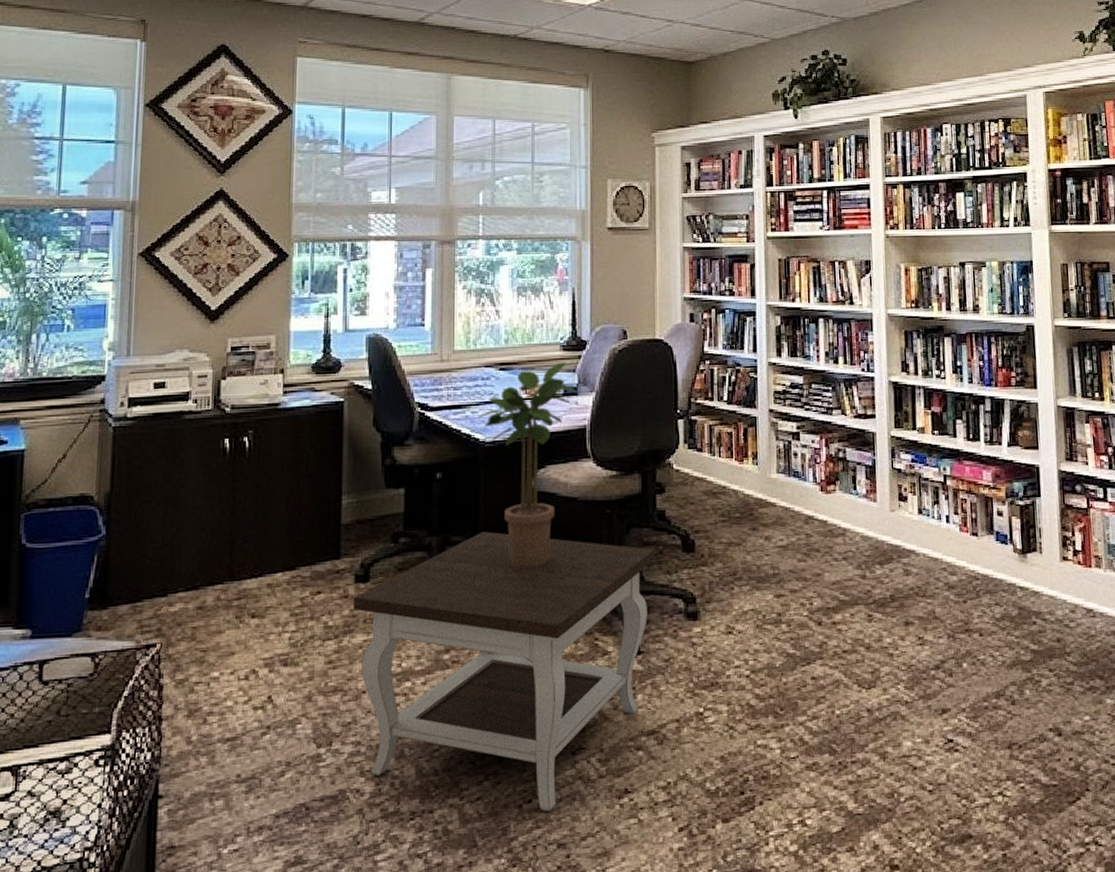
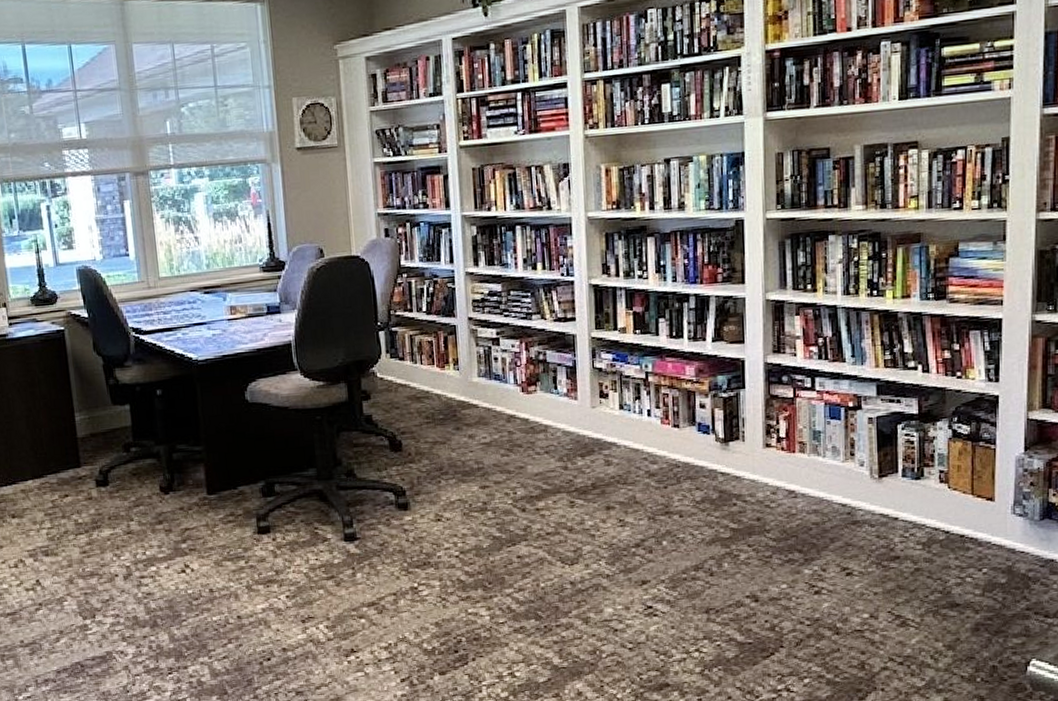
side table: present [353,531,656,812] -> none [97,439,366,668]
potted plant: present [477,362,578,568] -> none [188,283,281,470]

